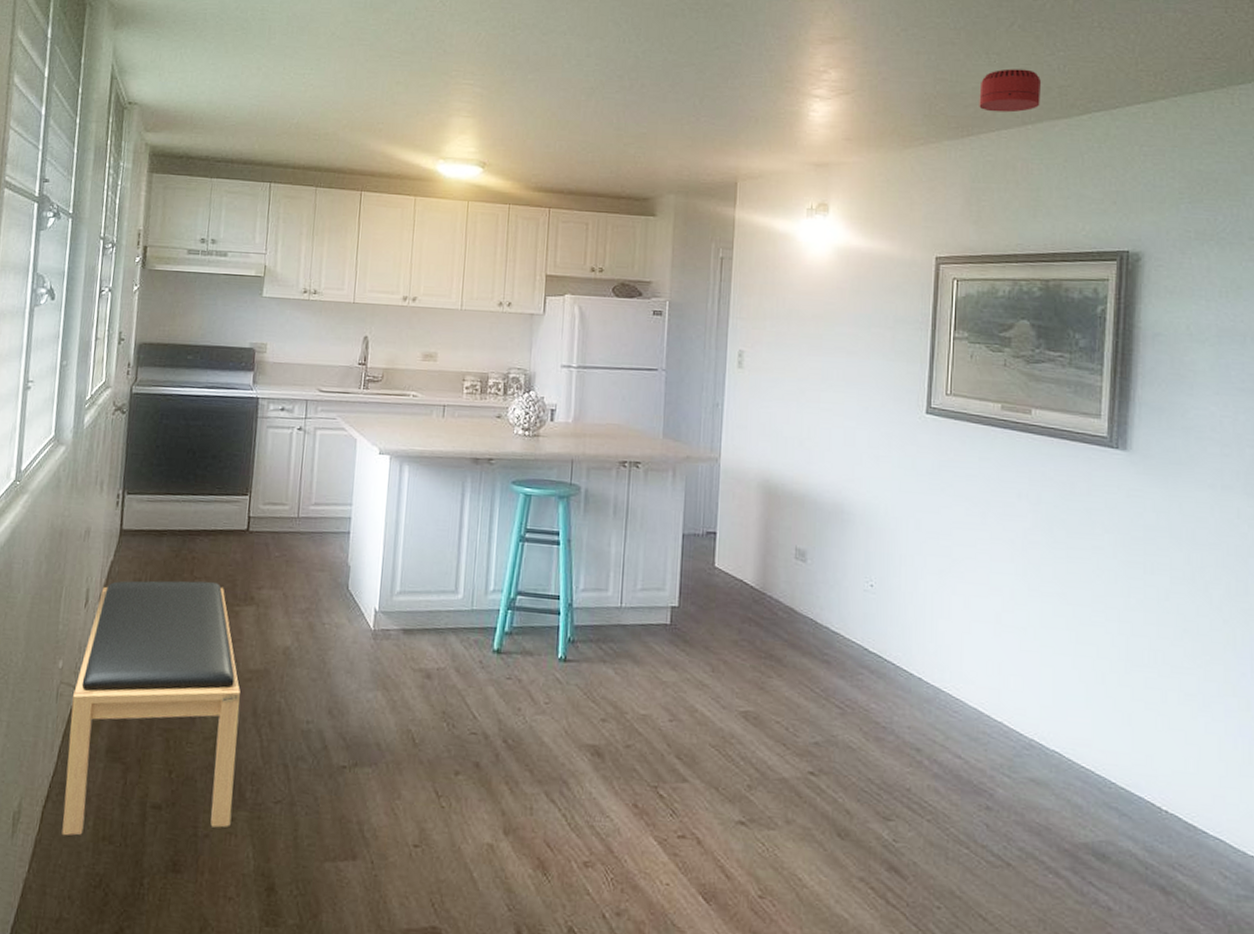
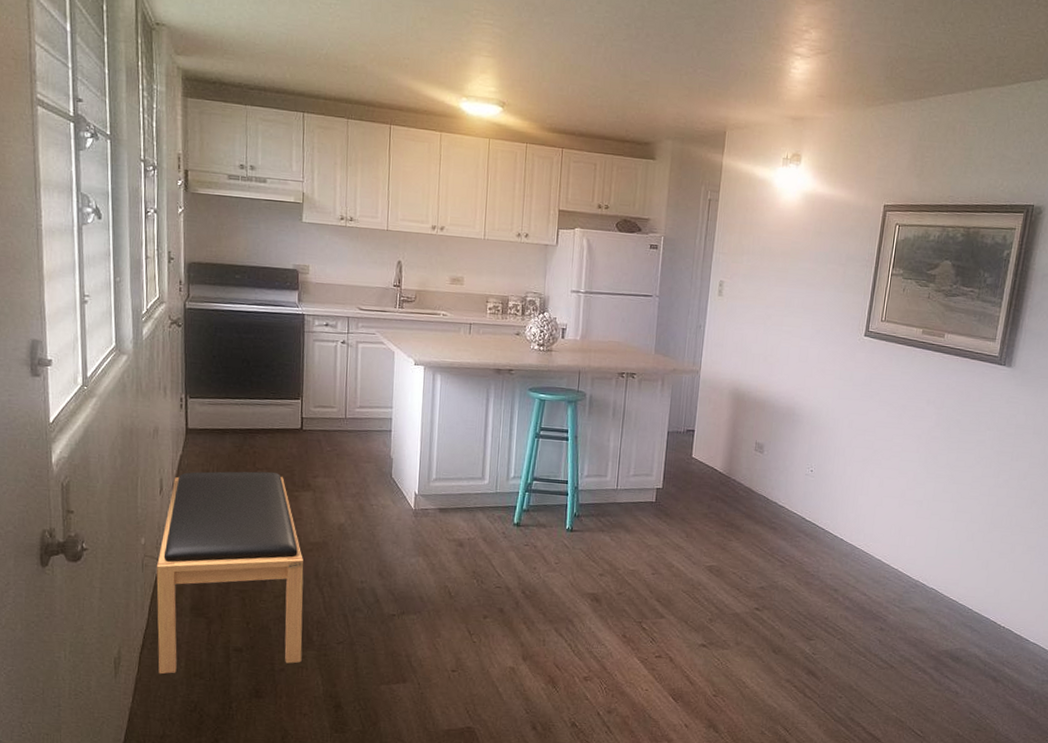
smoke detector: present [979,69,1042,113] -> none [932,38,985,79]

